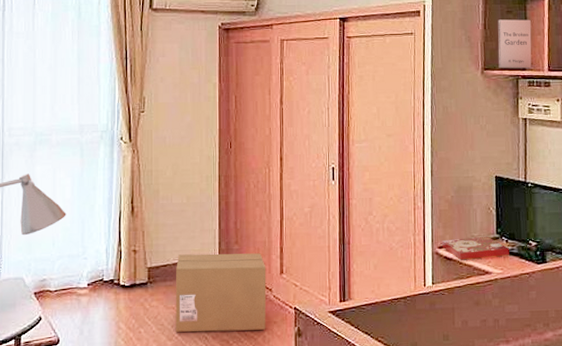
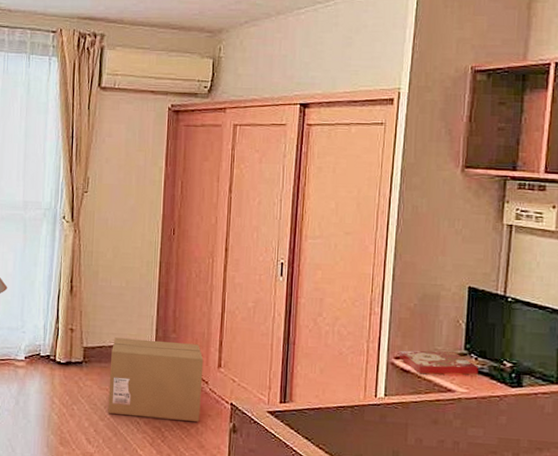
book: present [498,19,532,69] -> none [483,111,528,169]

